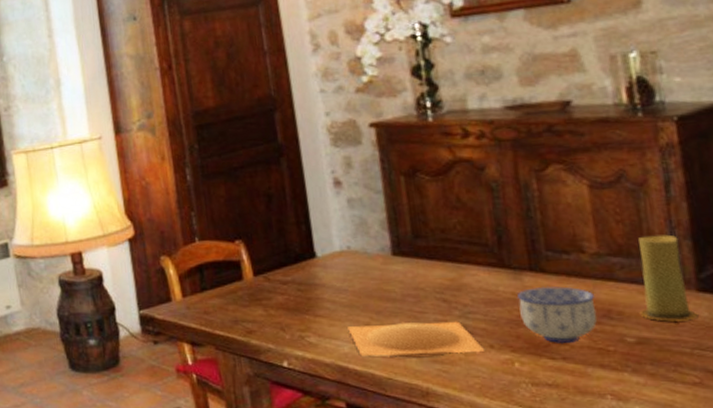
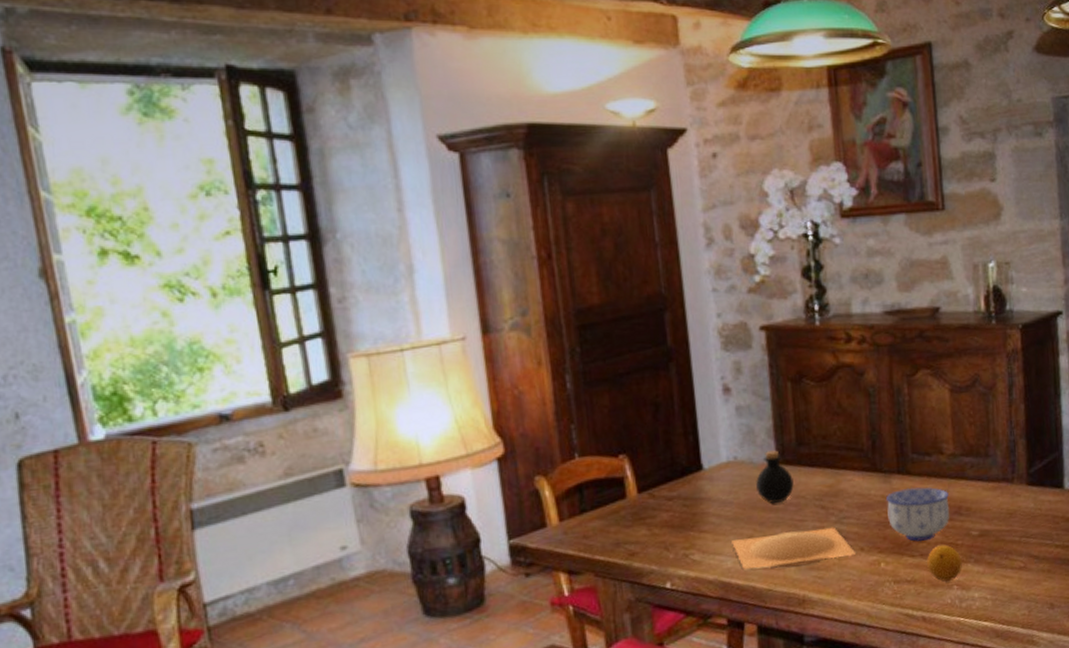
bottle: none [371,242,412,294] -> present [756,450,794,503]
fruit: none [571,349,617,389] -> present [927,544,962,582]
candle: present [638,234,698,322] -> none [983,434,1026,514]

